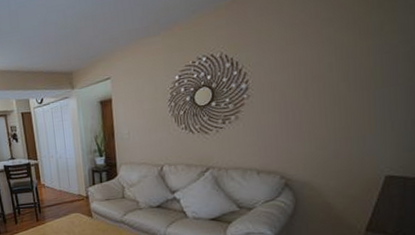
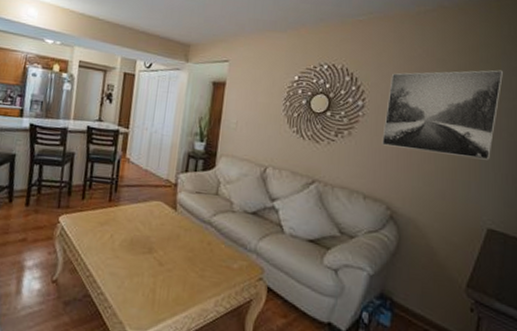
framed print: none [269,12,398,121] -> present [382,70,503,160]

